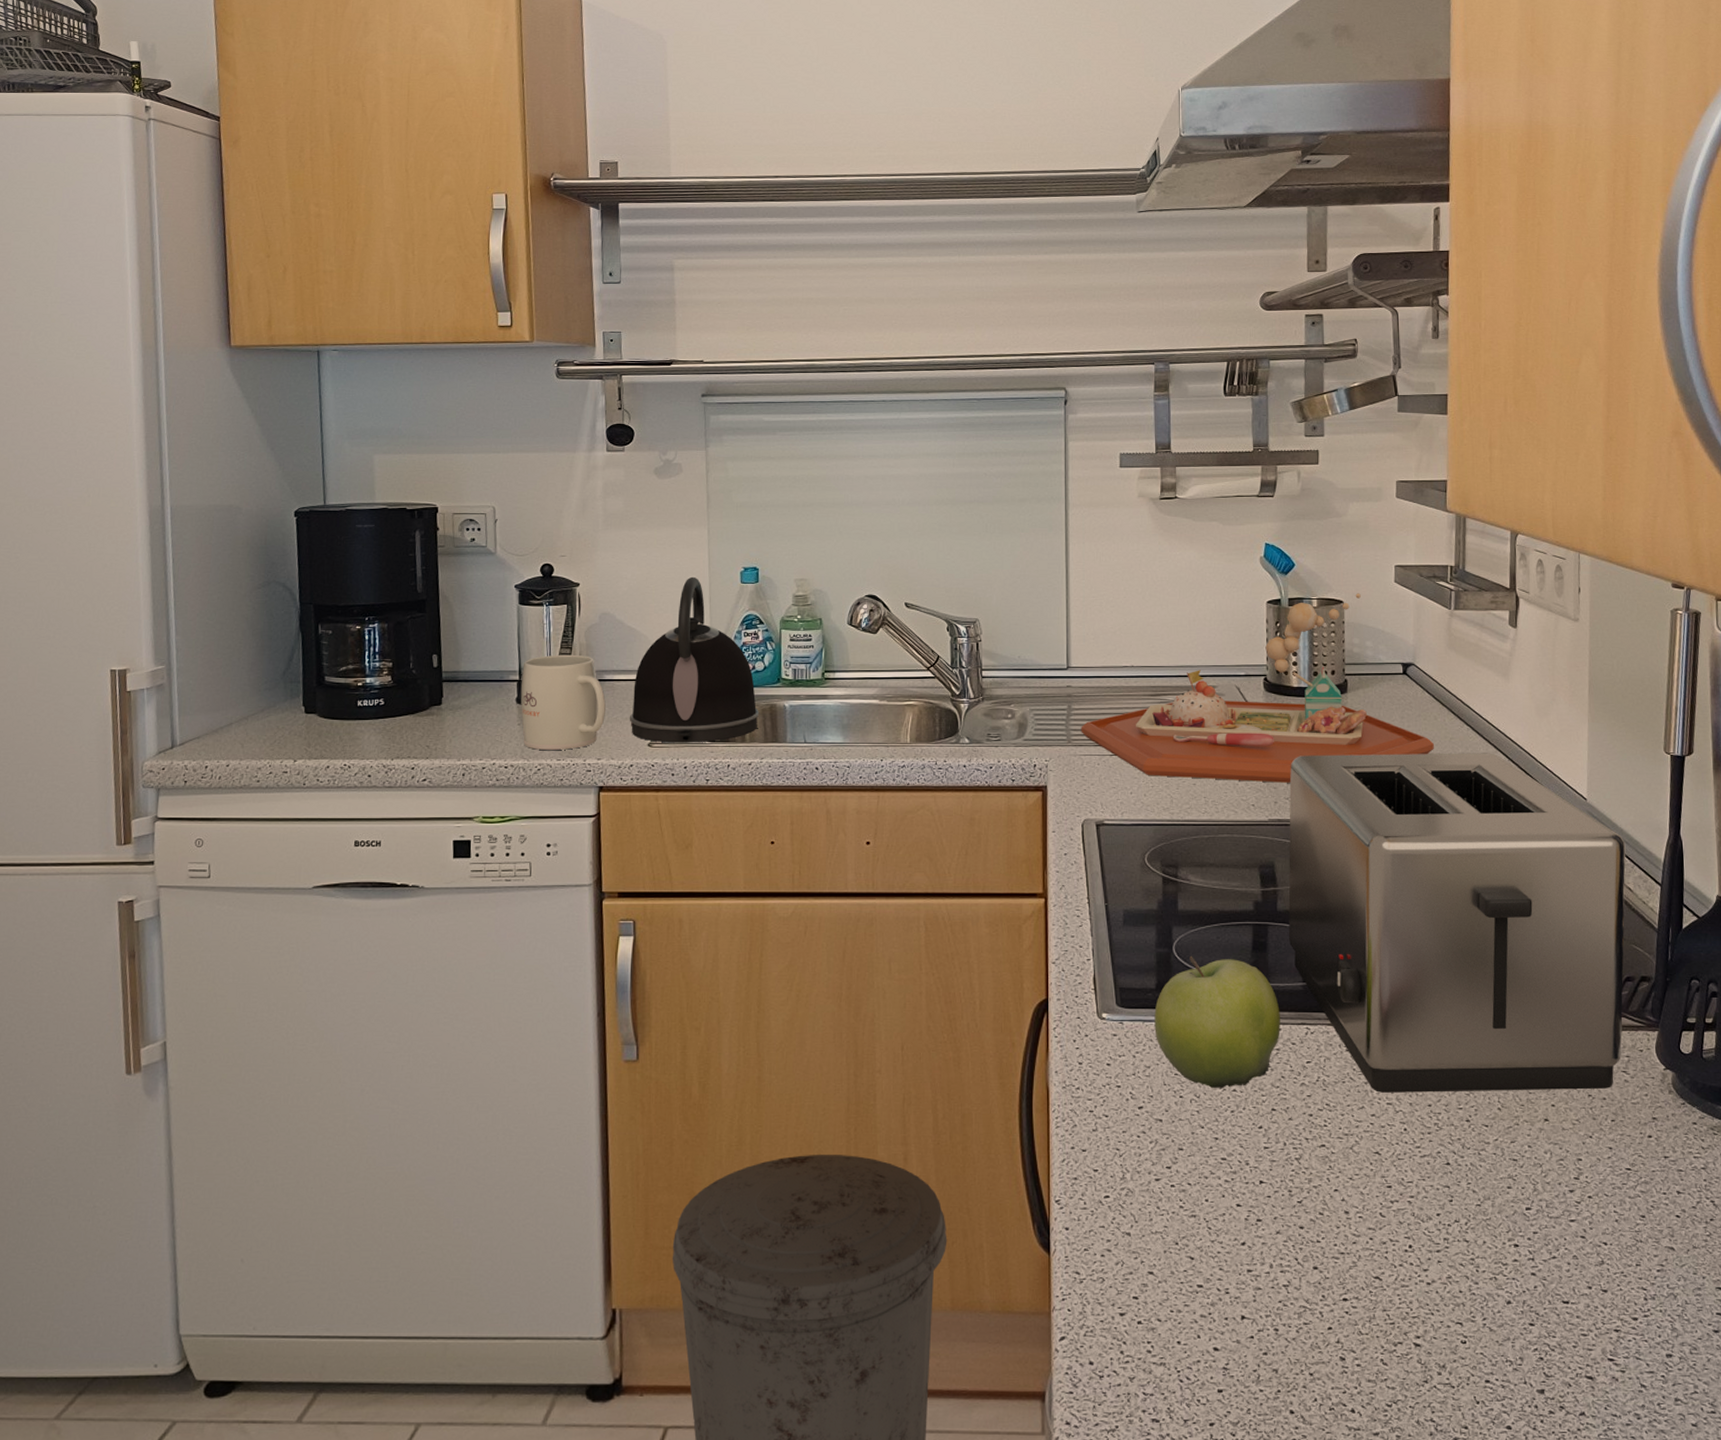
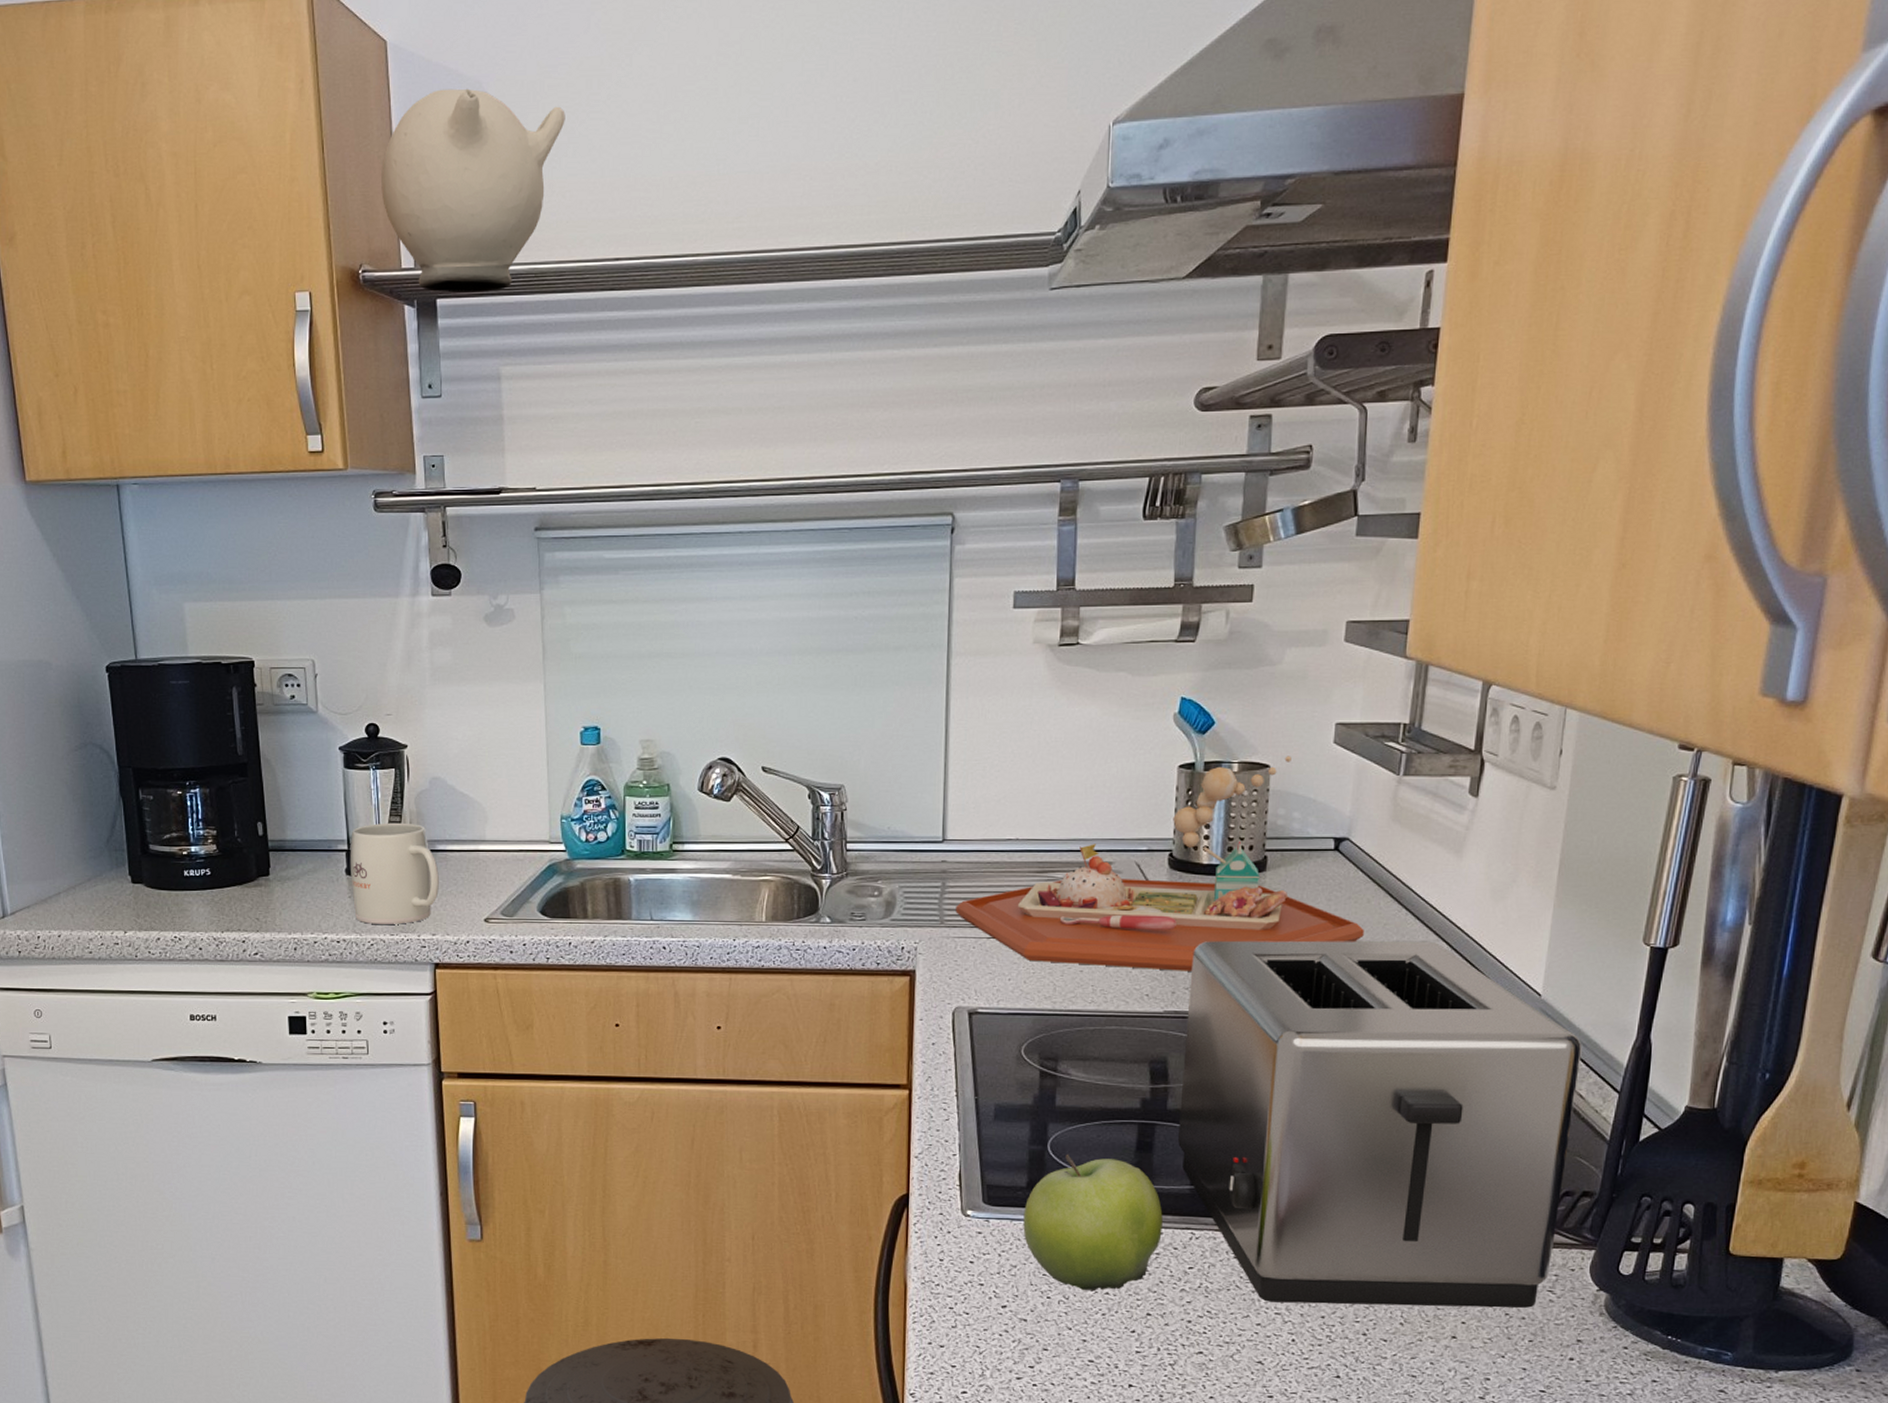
ceramic jug: none [573,39,734,199] -> present [381,88,565,293]
kettle: present [629,576,760,743] -> none [464,737,603,919]

